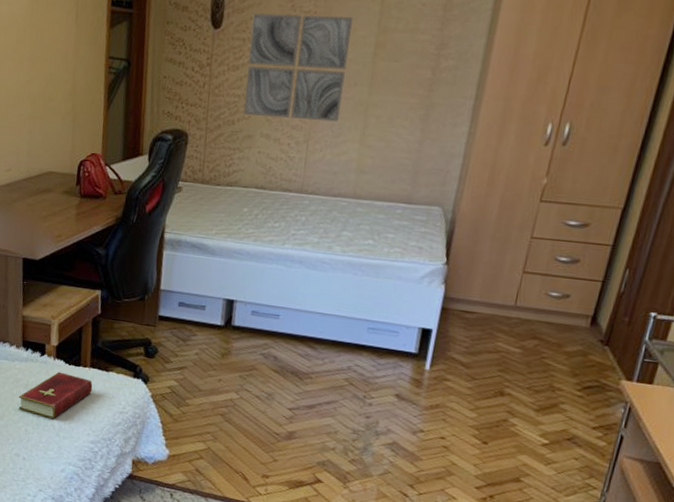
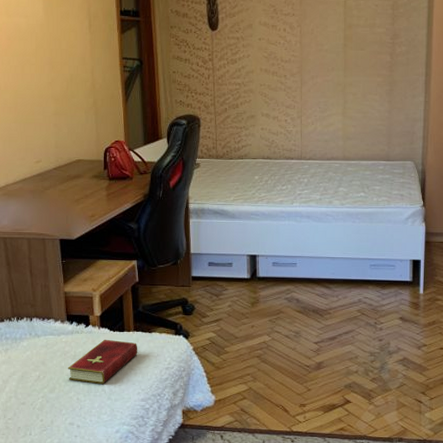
wall art: present [243,13,353,122] -> none [243,17,323,100]

